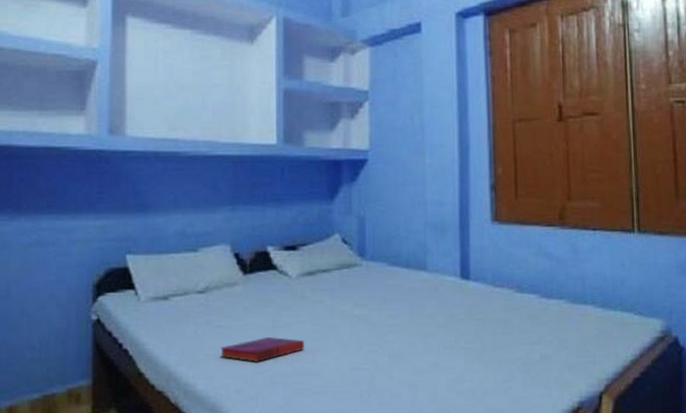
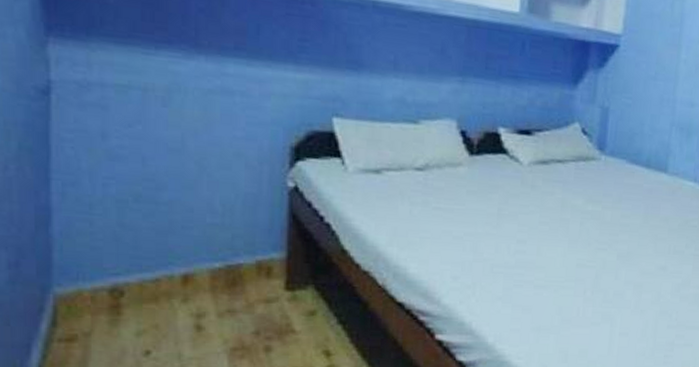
hardback book: present [220,337,305,362] -> none [437,225,531,250]

